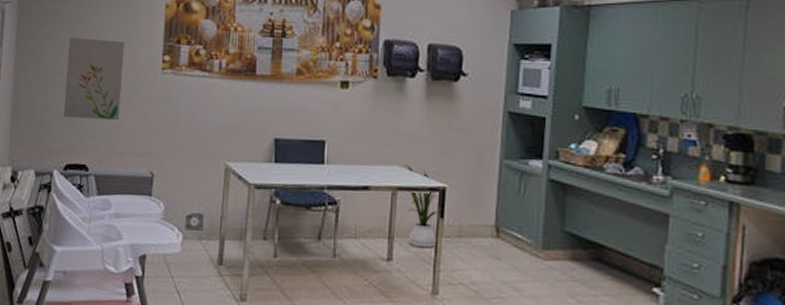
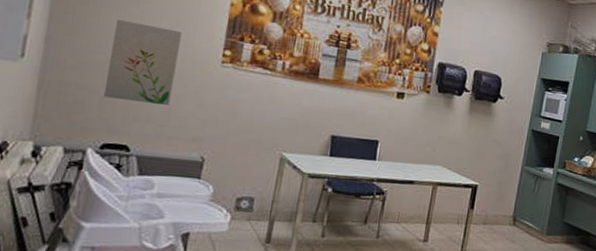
house plant: present [403,164,438,248] -> none [442,165,470,232]

